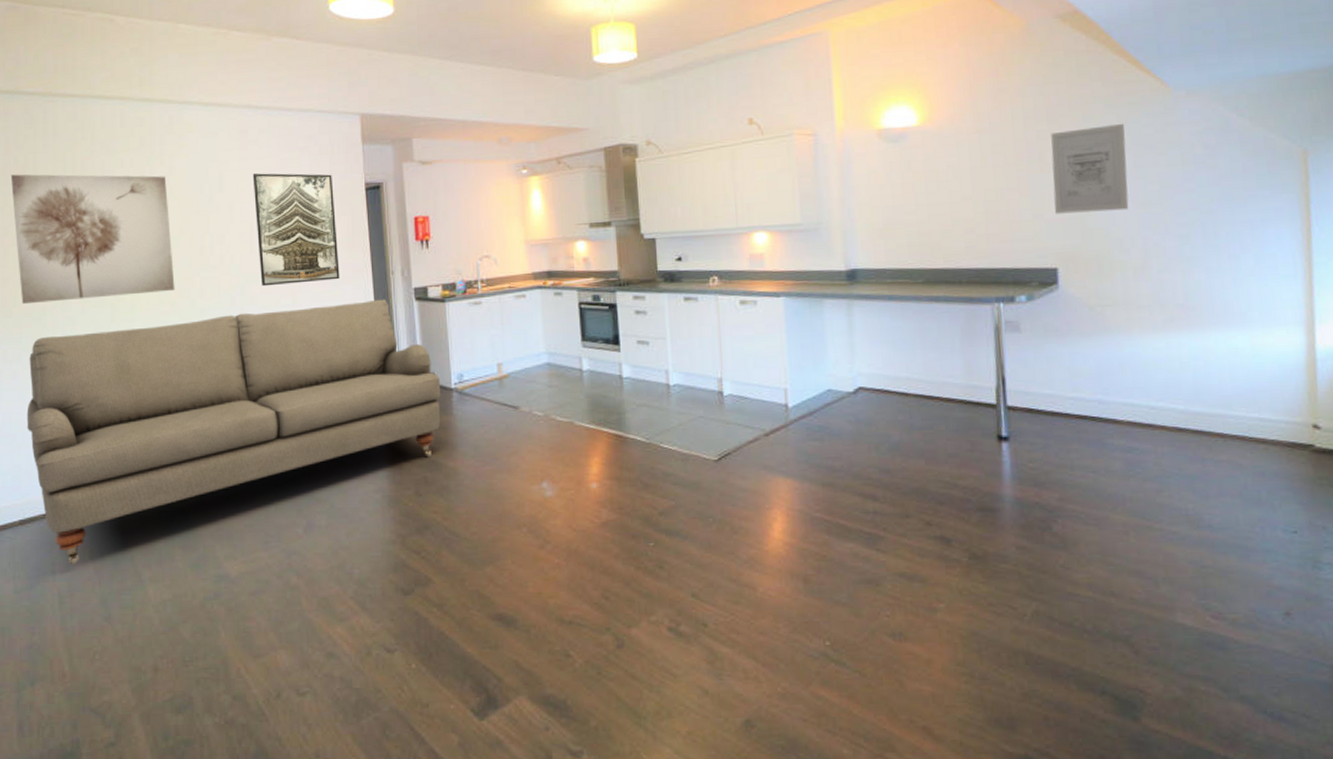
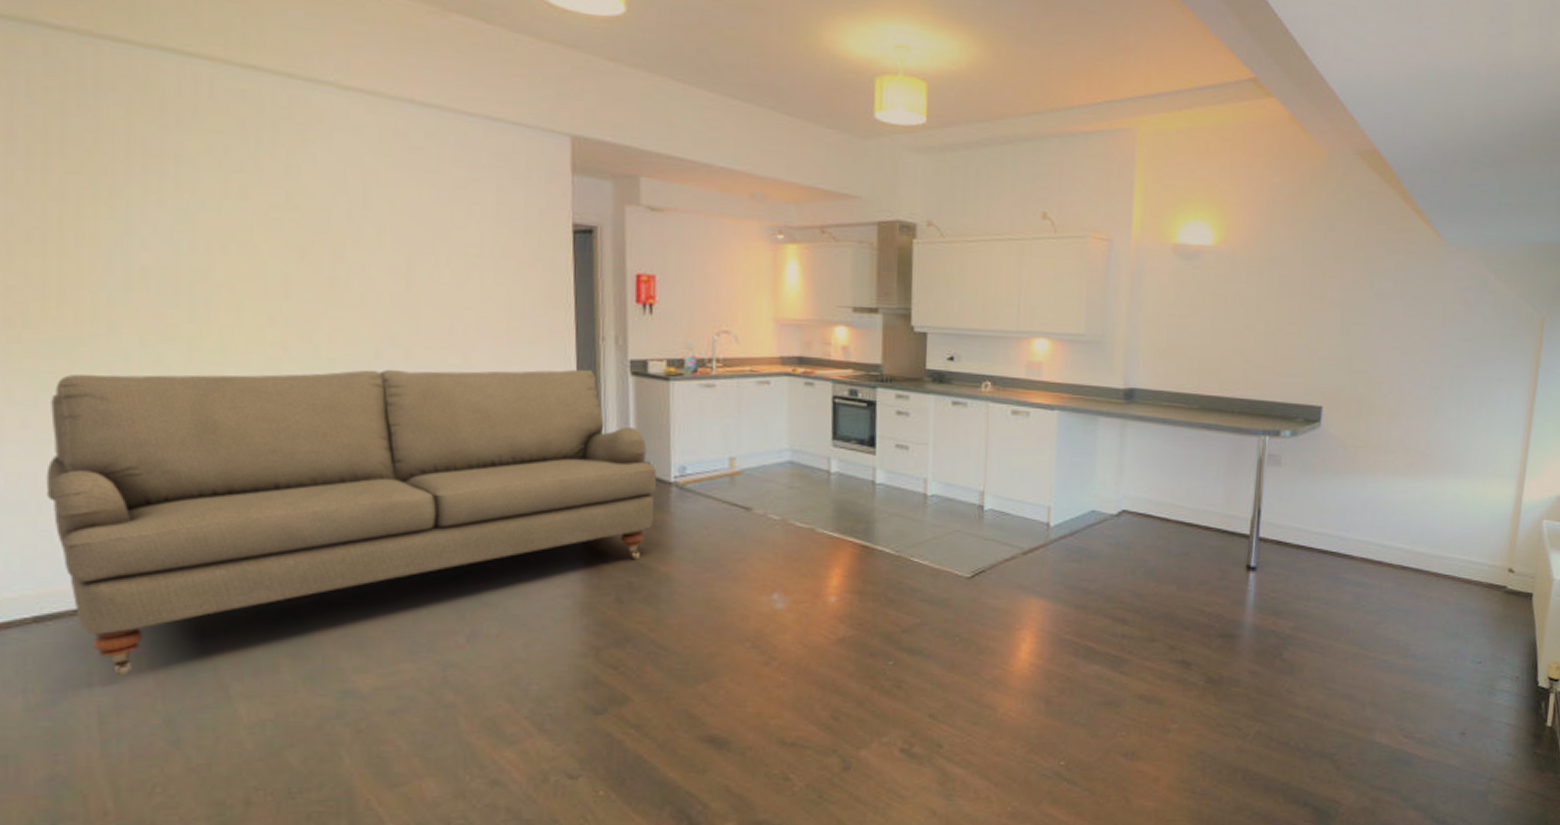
wall art: present [10,174,175,305] -> none [18,140,290,332]
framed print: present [252,173,340,287] -> none [413,191,532,340]
wall art: present [1051,123,1129,214] -> none [1328,270,1401,356]

